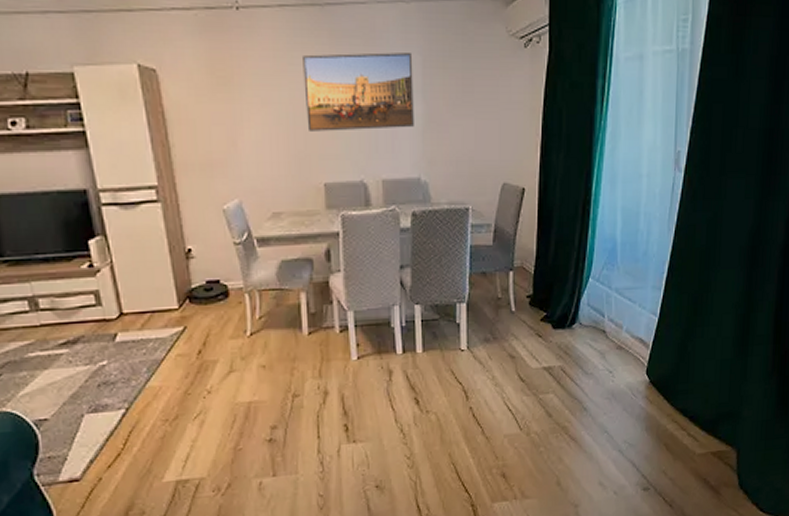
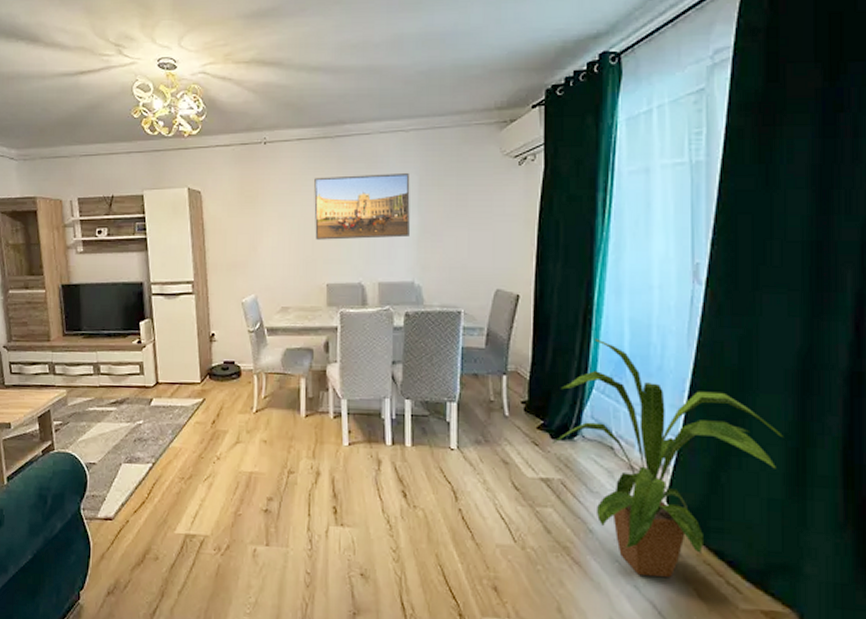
house plant: none [553,228,736,441] -> present [551,338,785,577]

